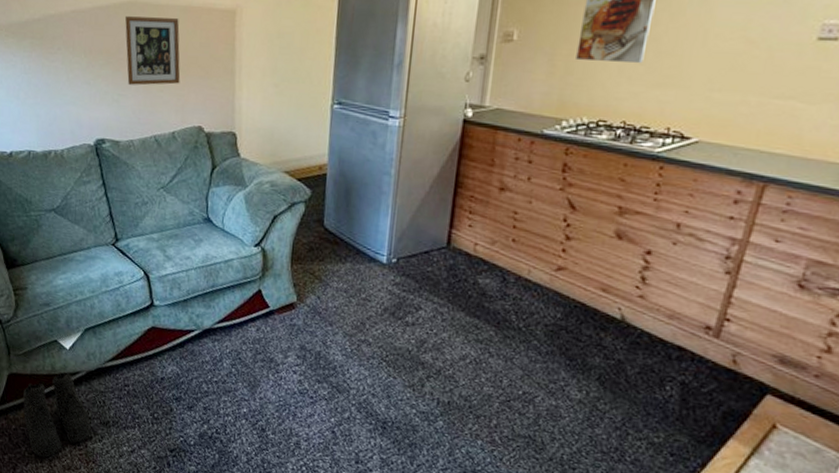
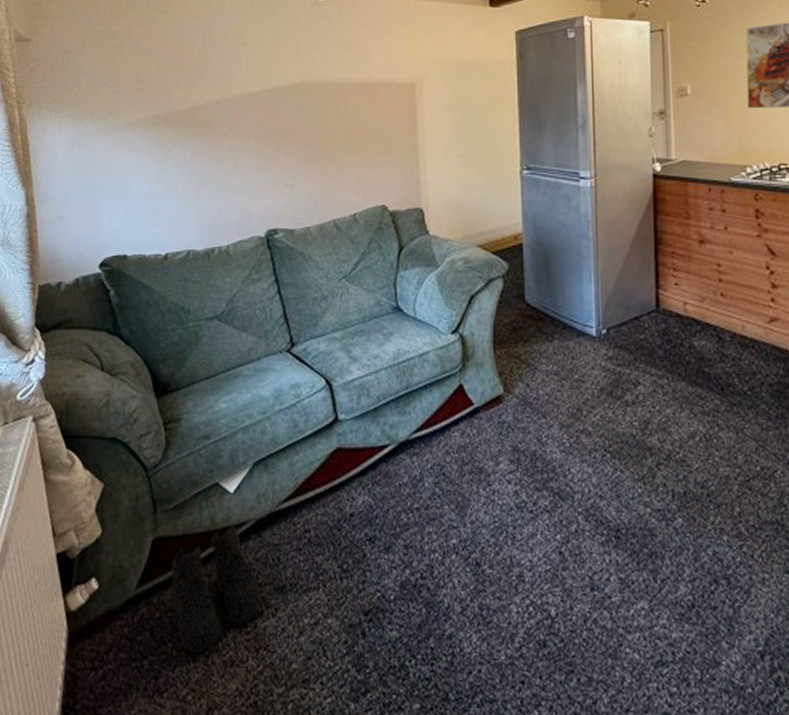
wall art: present [125,16,181,86] -> none [298,96,360,167]

